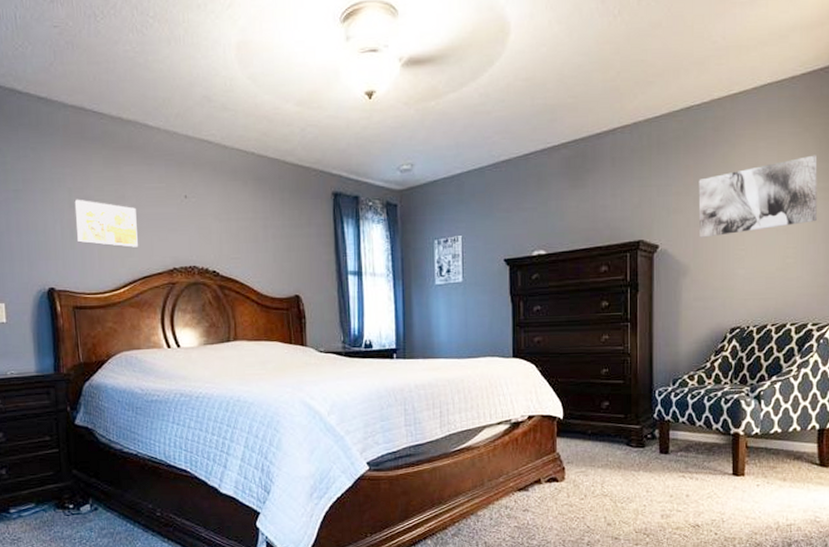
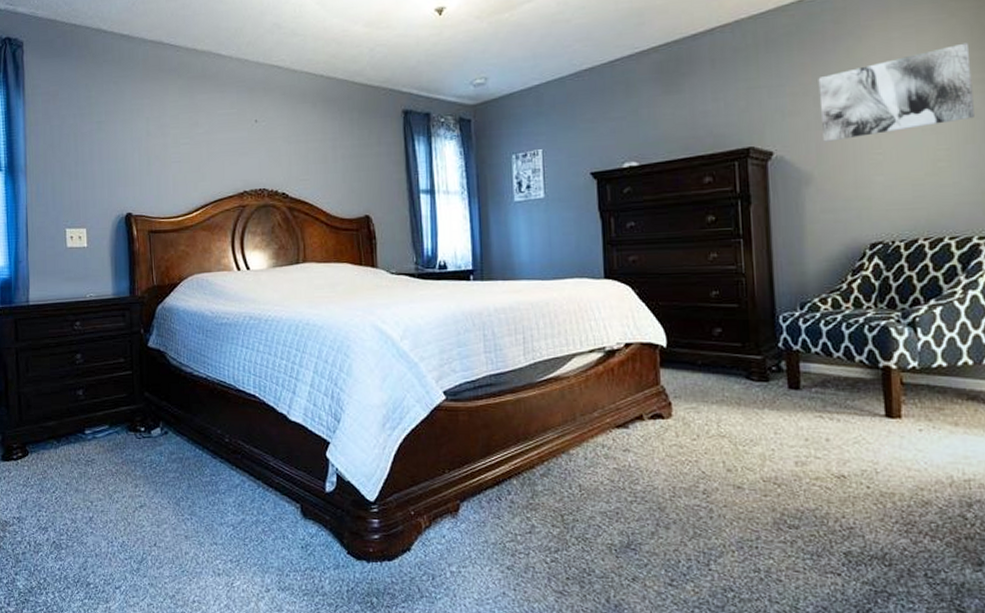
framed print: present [74,199,138,248] -> none [151,127,210,172]

